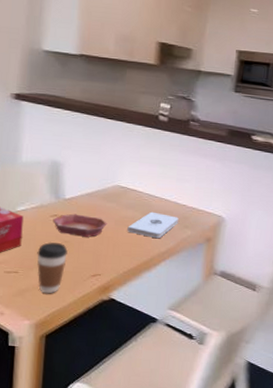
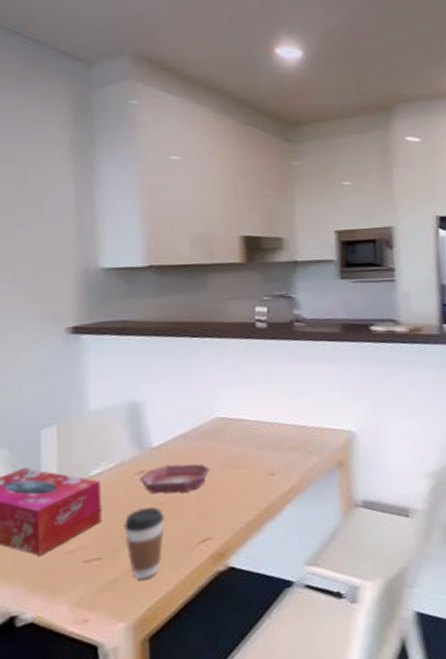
notepad: present [127,211,179,239] -> none [237,442,300,476]

